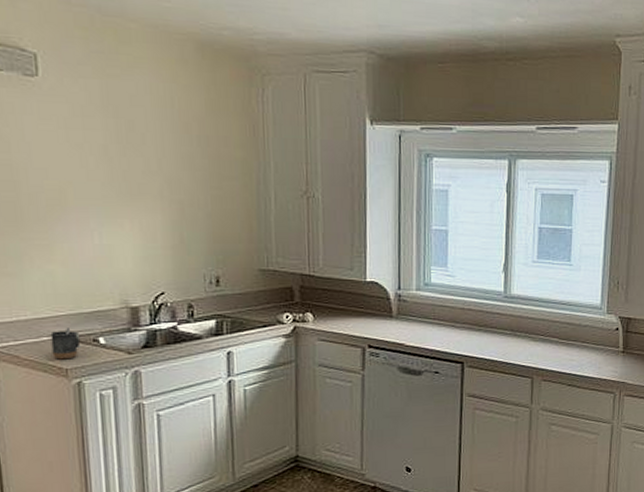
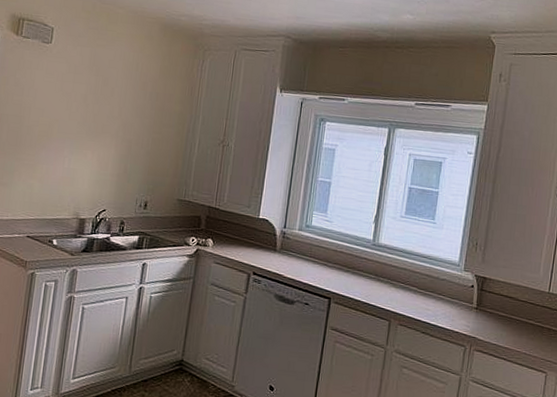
mug: present [50,328,81,360] -> none [19,229,41,254]

